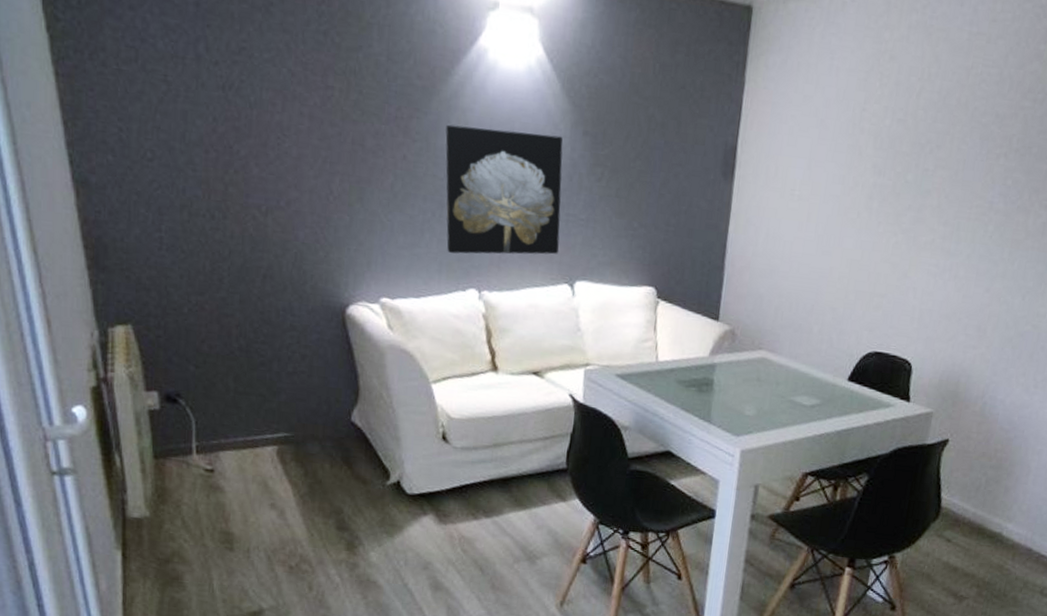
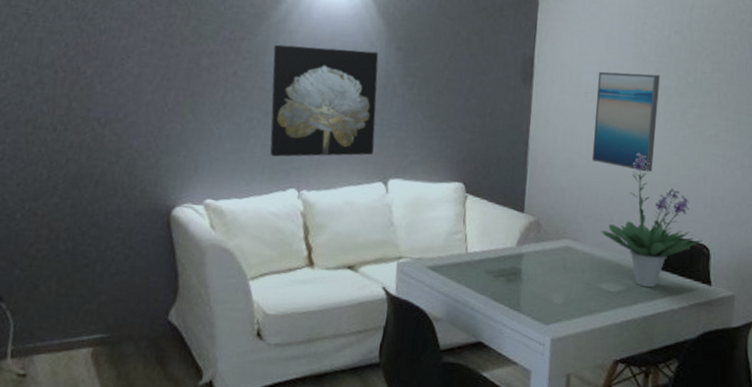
wall art: none [794,165,876,281] -> present [591,71,660,172]
potted plant: none [799,259,905,402] -> present [601,153,702,288]

